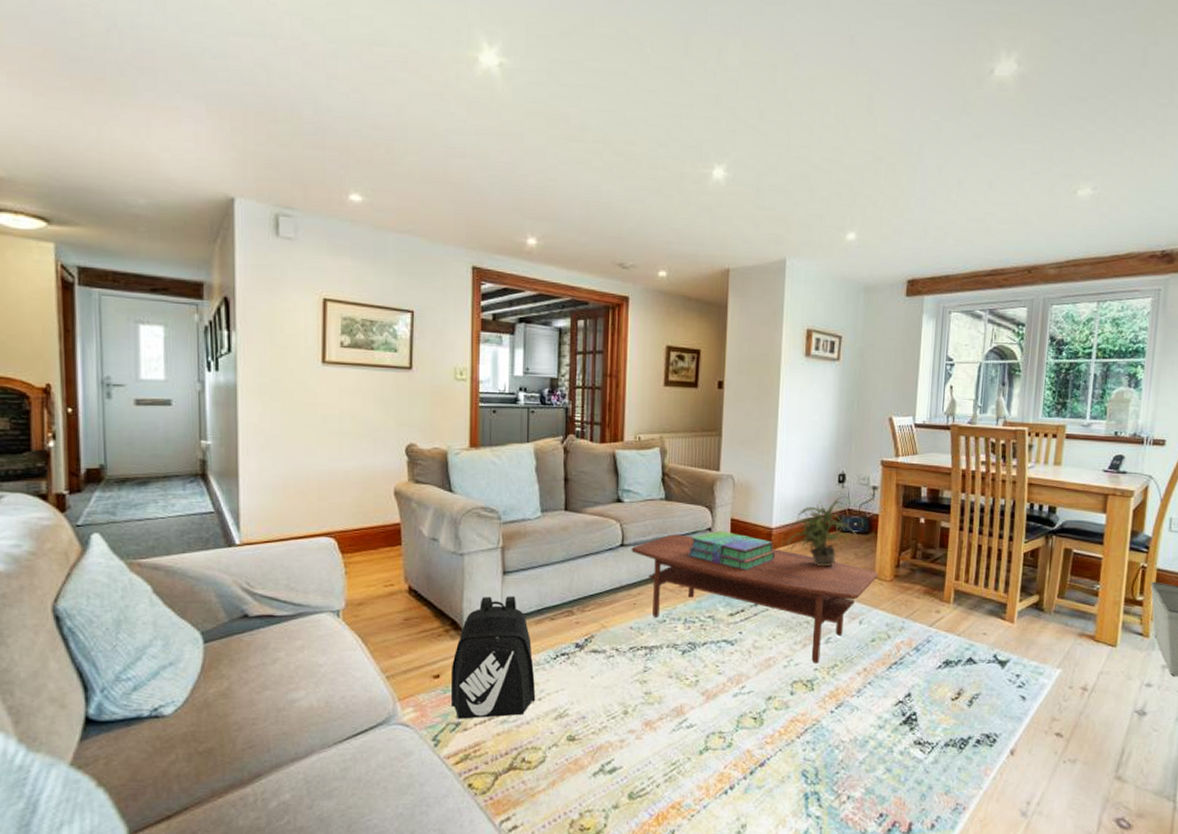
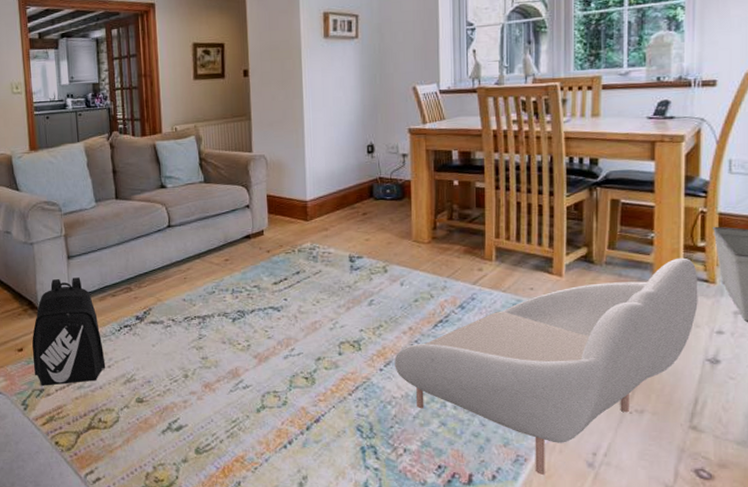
coffee table: present [631,534,879,663] -> none [177,213,416,325]
stack of books: present [687,530,776,570] -> none [229,206,313,242]
potted plant: present [787,495,857,565] -> none [323,165,391,233]
armchair: none [846,610,1134,824] -> present [394,257,698,475]

